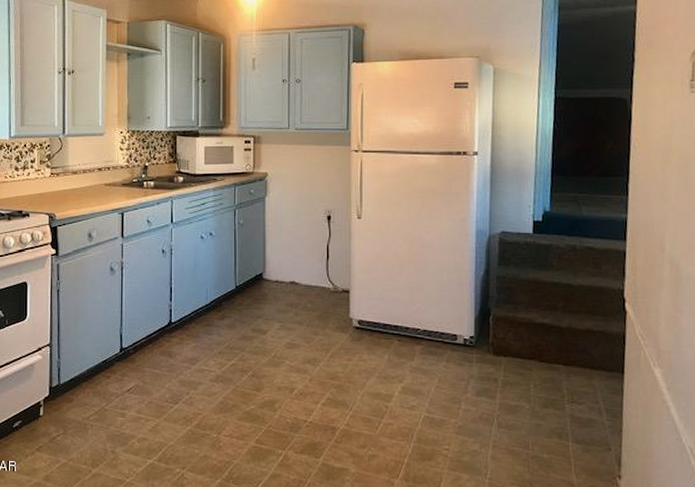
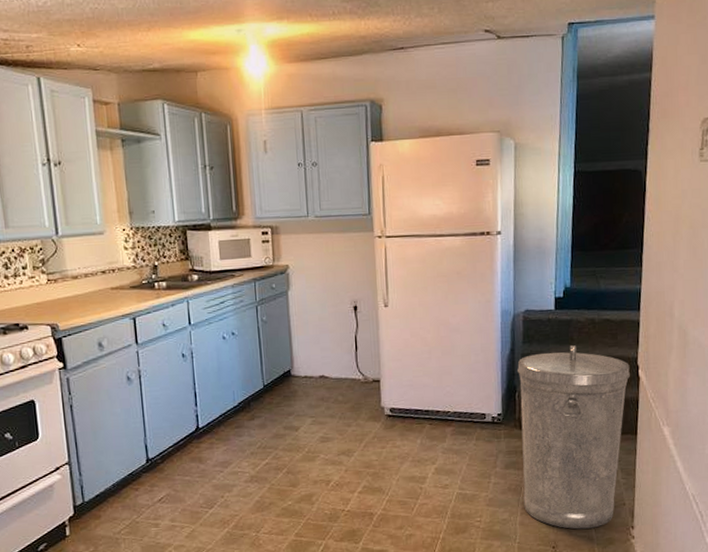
trash can: none [492,272,616,473] -> present [517,345,630,530]

